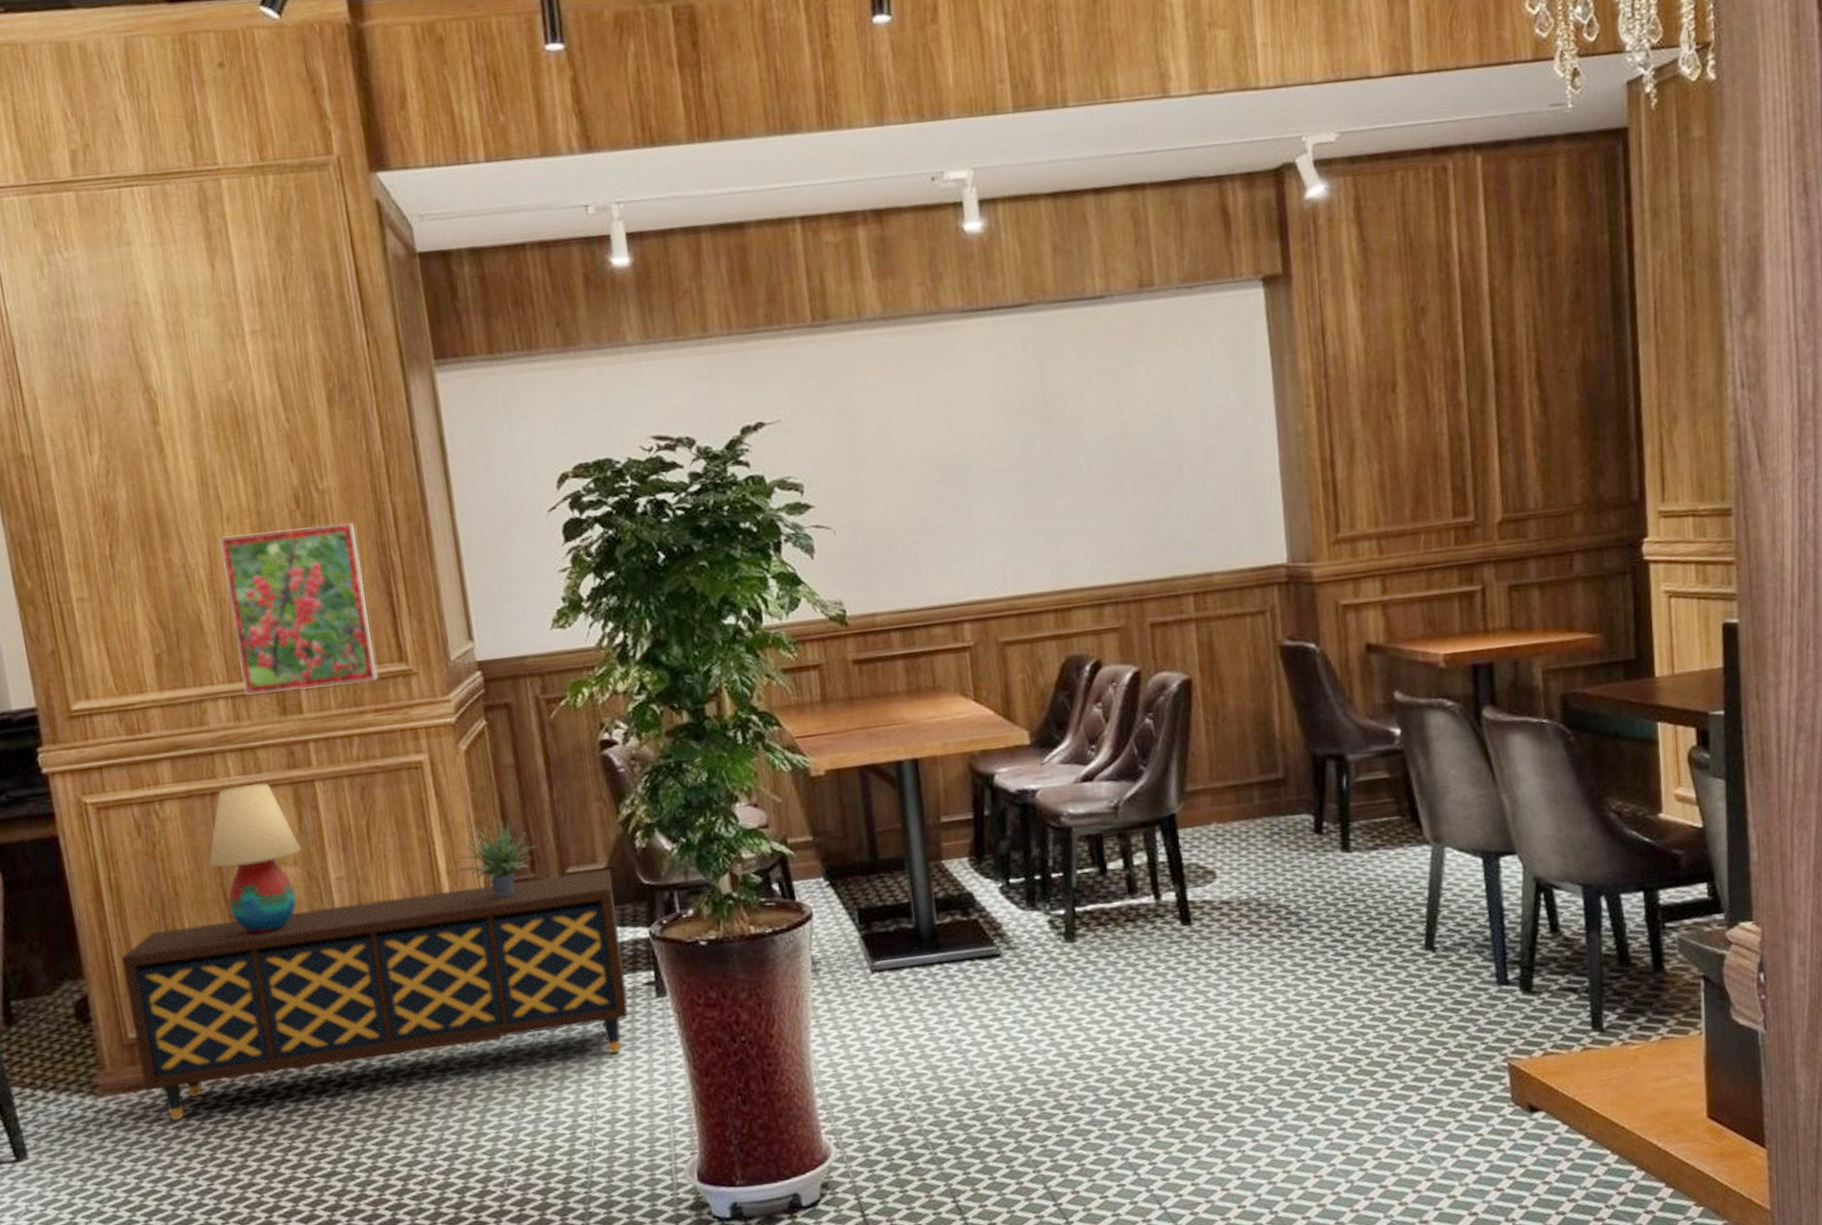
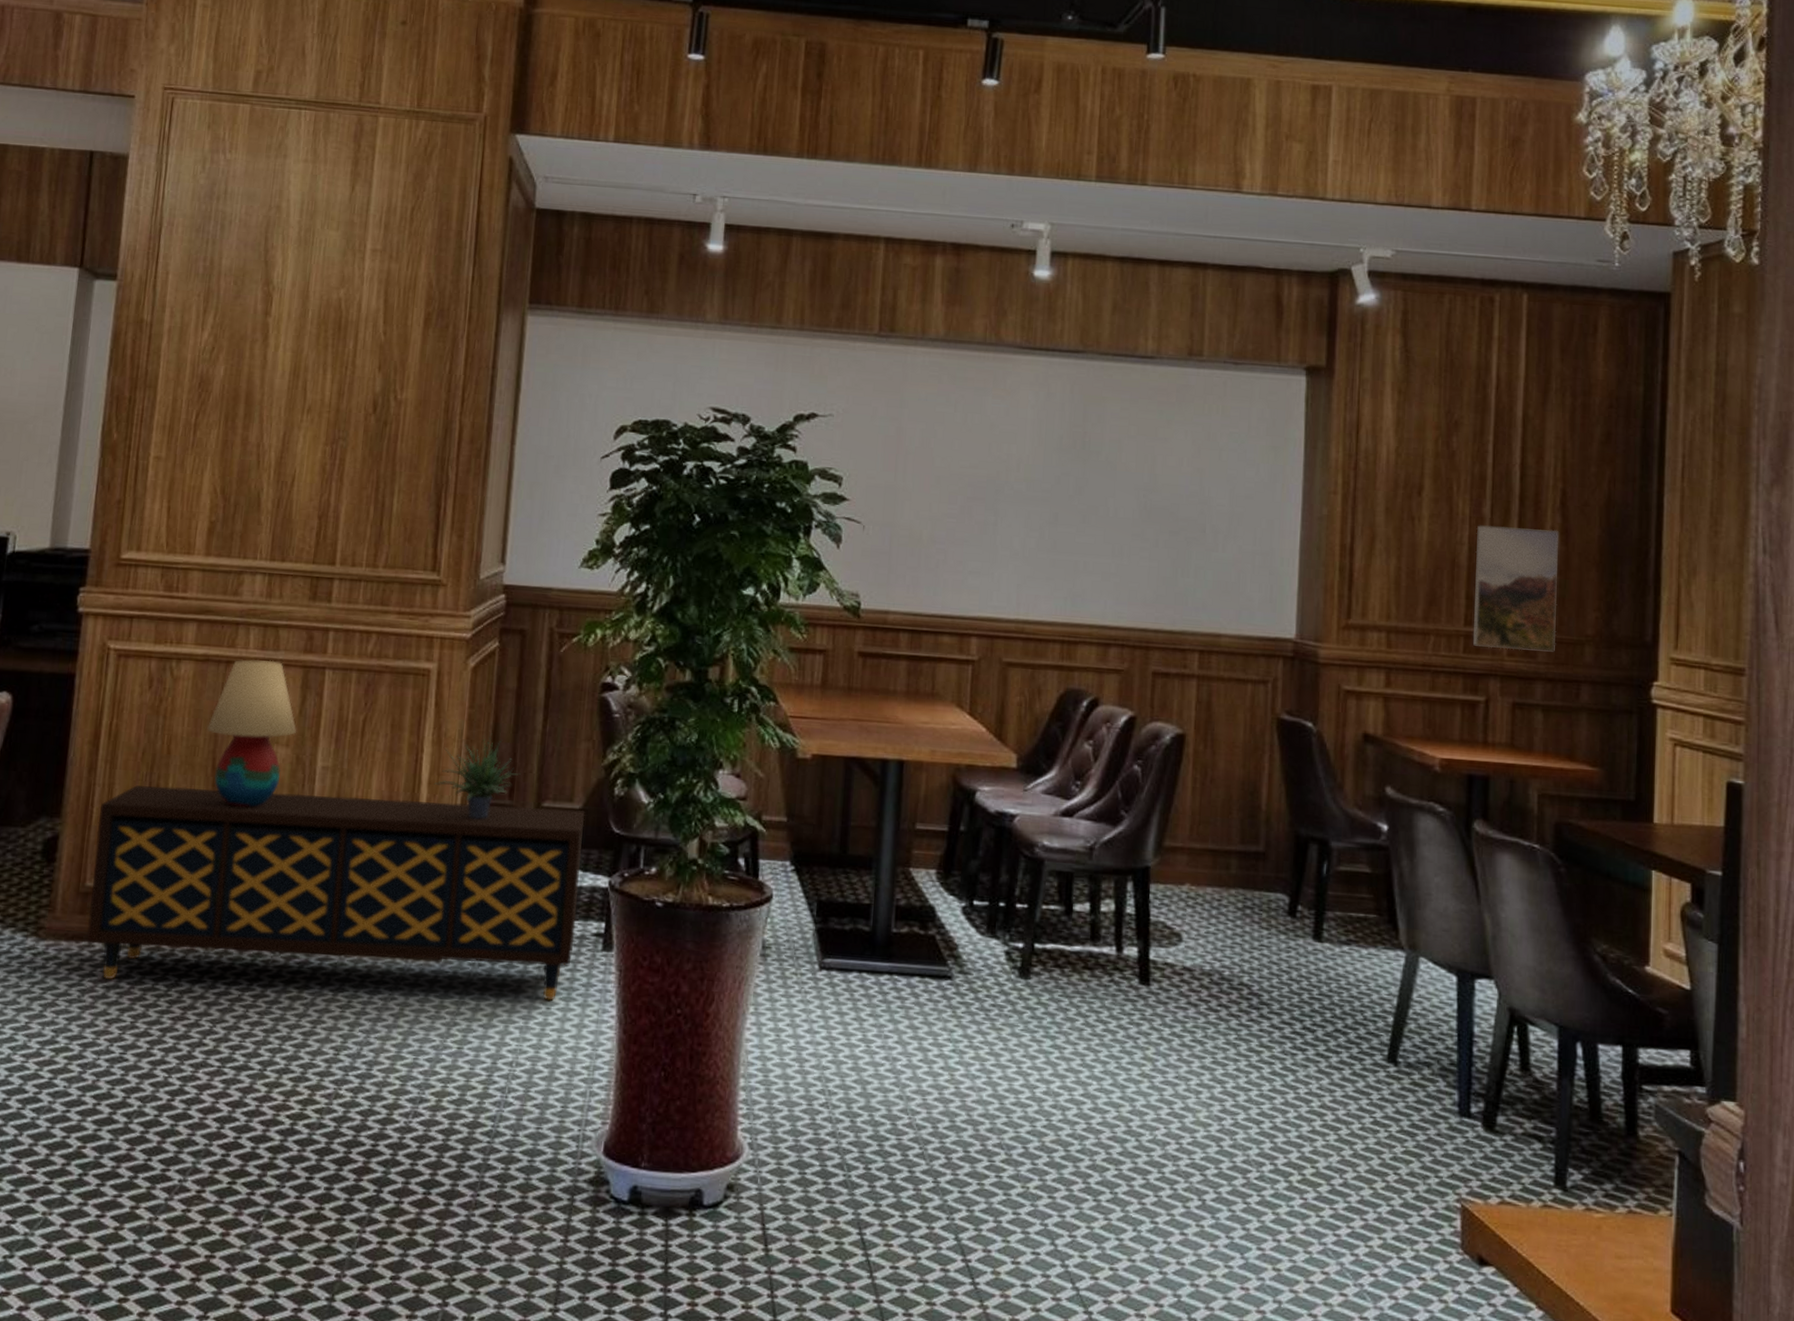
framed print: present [220,522,378,695] -> none [282,425,422,585]
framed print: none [1454,402,1546,536] -> present [1472,525,1560,652]

